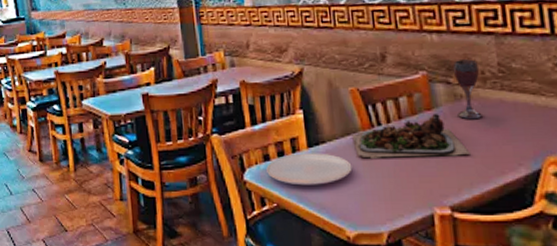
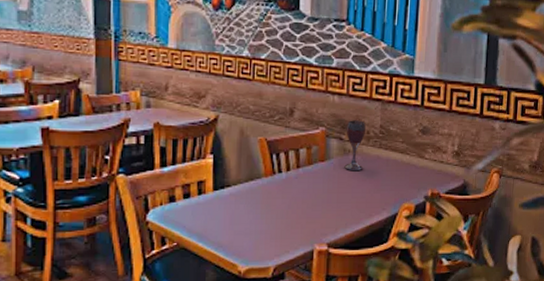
plate: present [266,153,353,186] -> none [171,196,252,226]
food platter: present [352,113,470,158] -> none [255,164,349,202]

